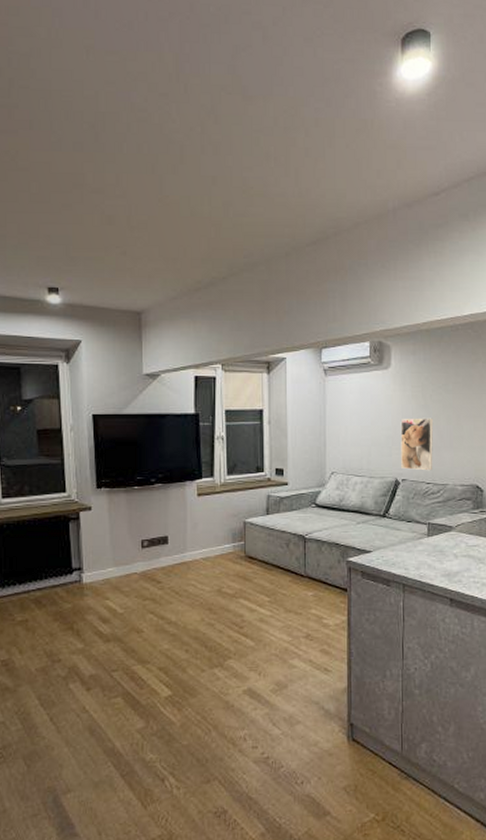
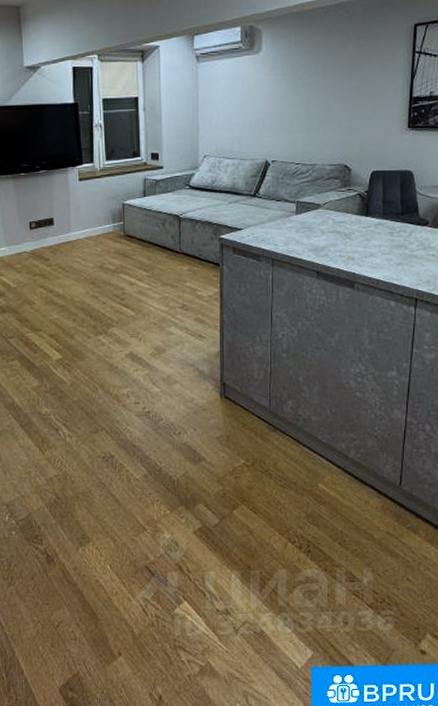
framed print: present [400,418,434,471] -> none [271,100,304,152]

